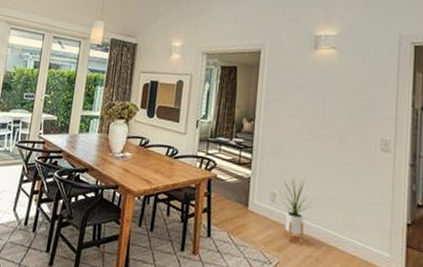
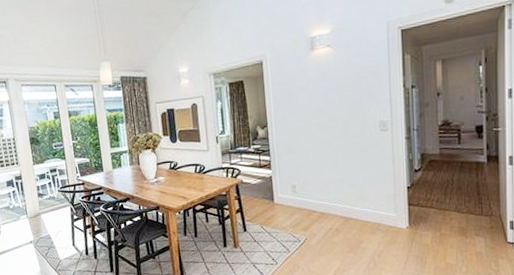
house plant: present [280,178,312,243] -> none [299,169,328,221]

